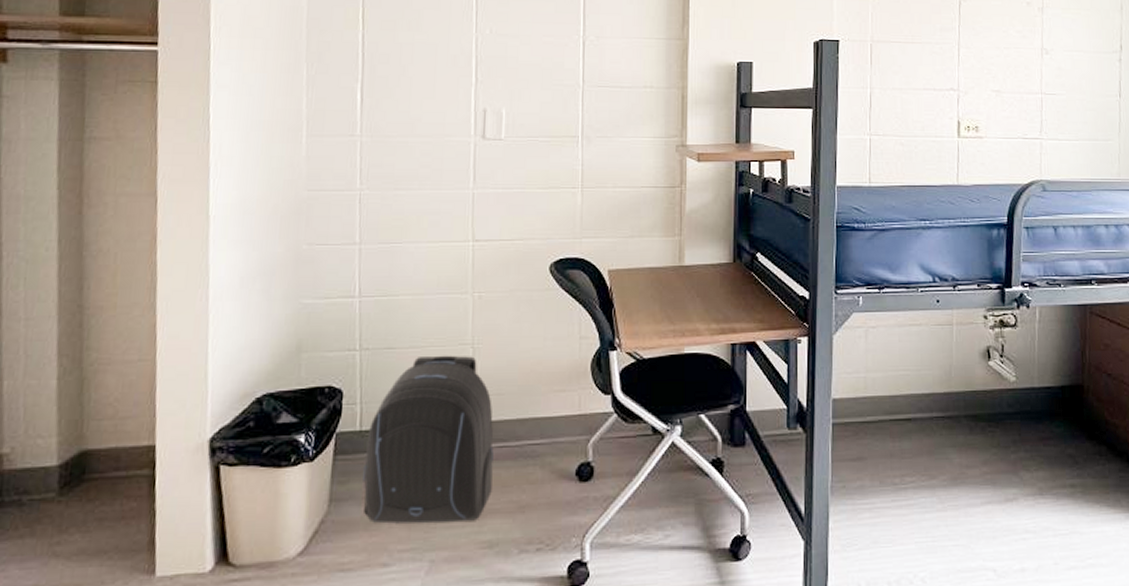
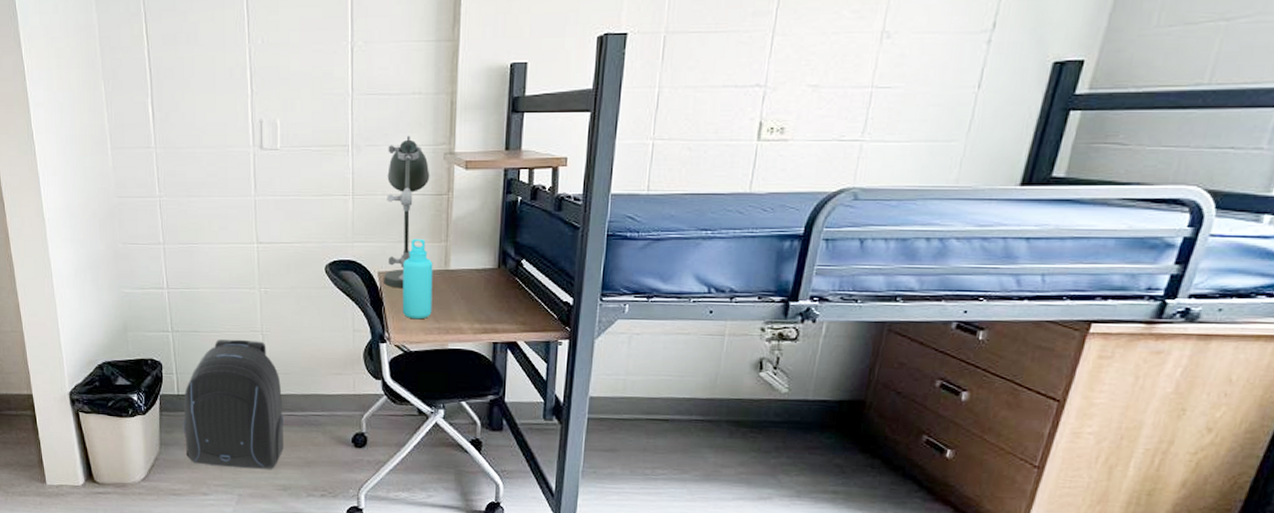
desk lamp: none [613,127,663,288] -> present [383,135,430,289]
water bottle: none [634,232,667,322] -> present [402,238,433,320]

